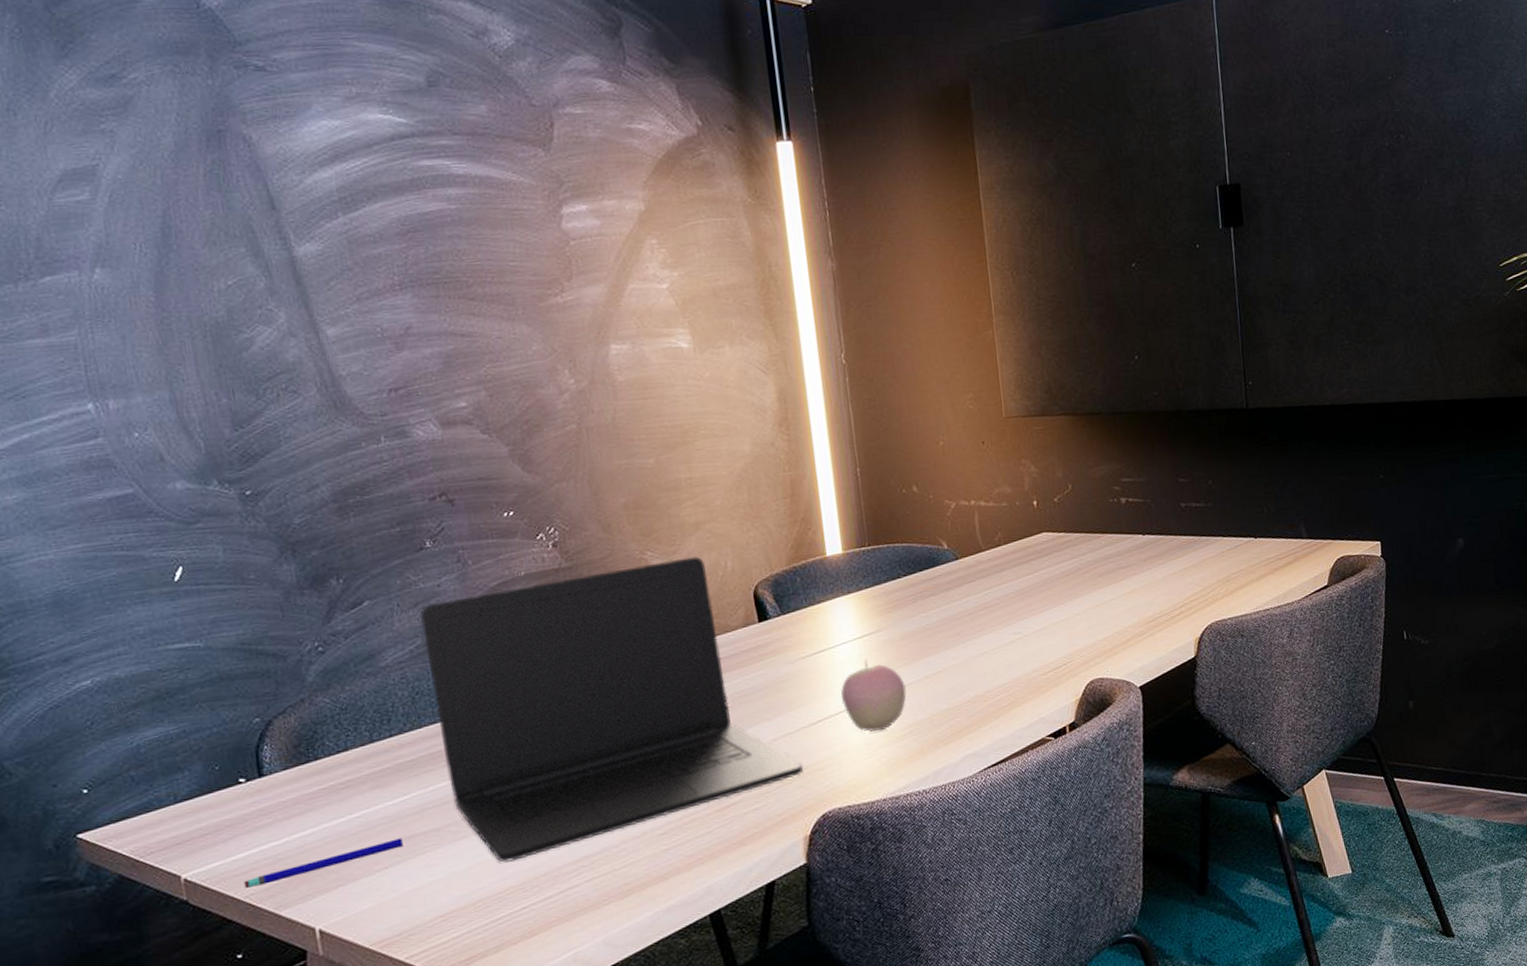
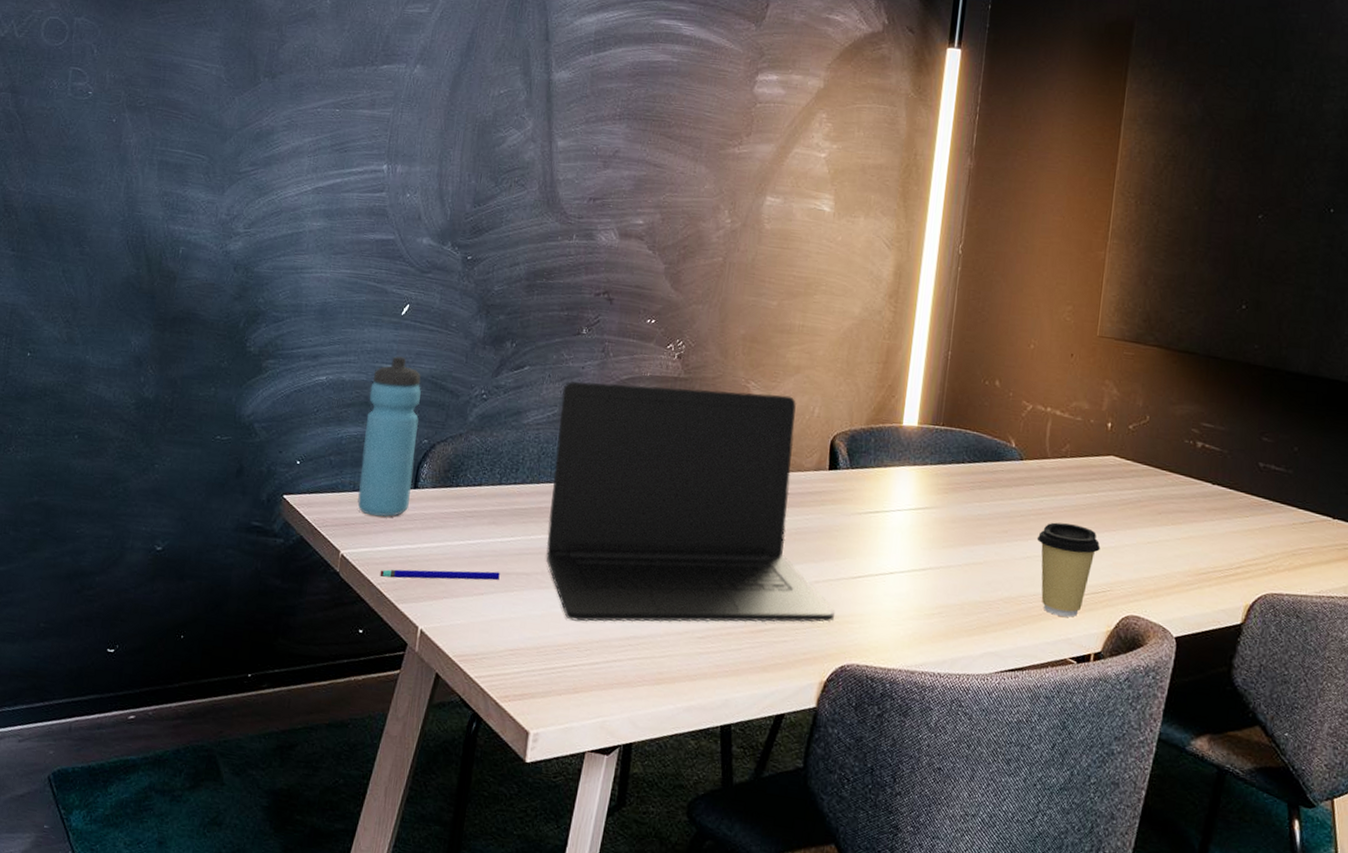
water bottle: none [158,630,258,825] -> present [357,356,422,518]
apple: present [841,660,907,732] -> none [883,532,945,604]
coffee cup: none [989,607,1053,701] -> present [1036,522,1101,618]

